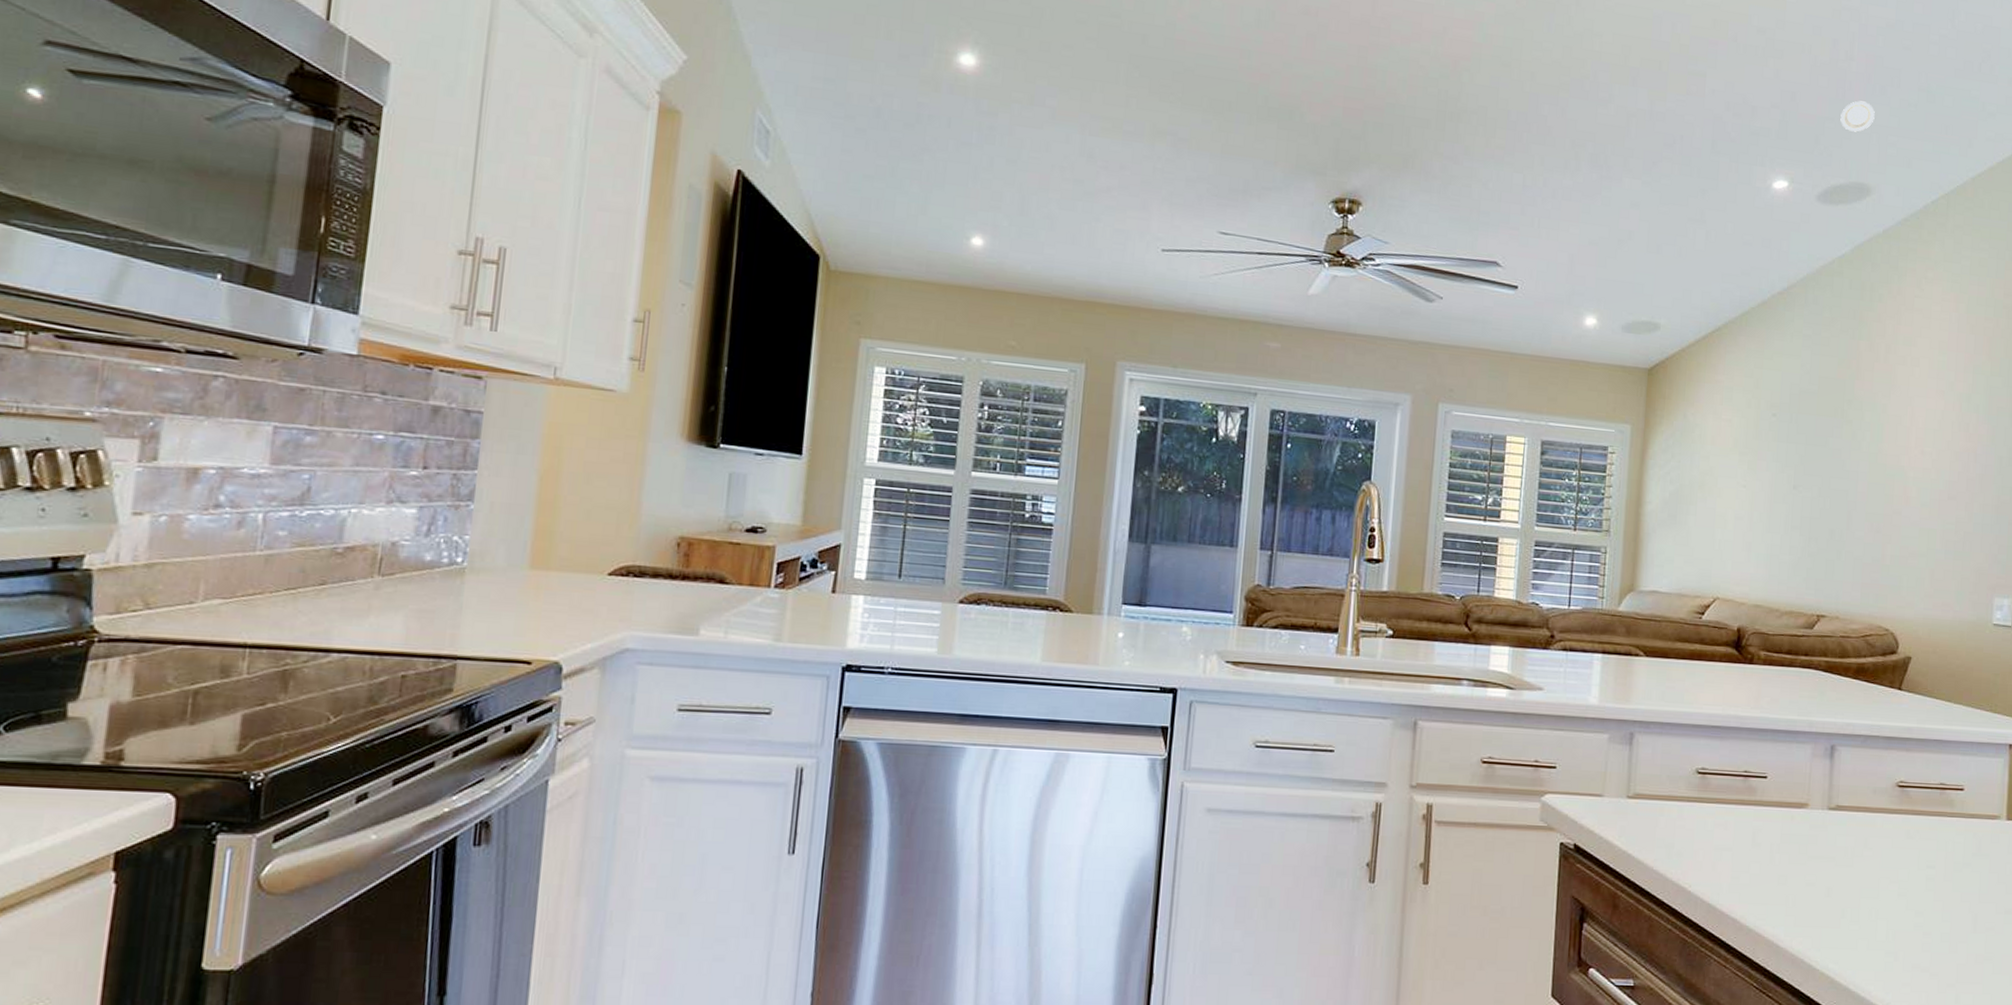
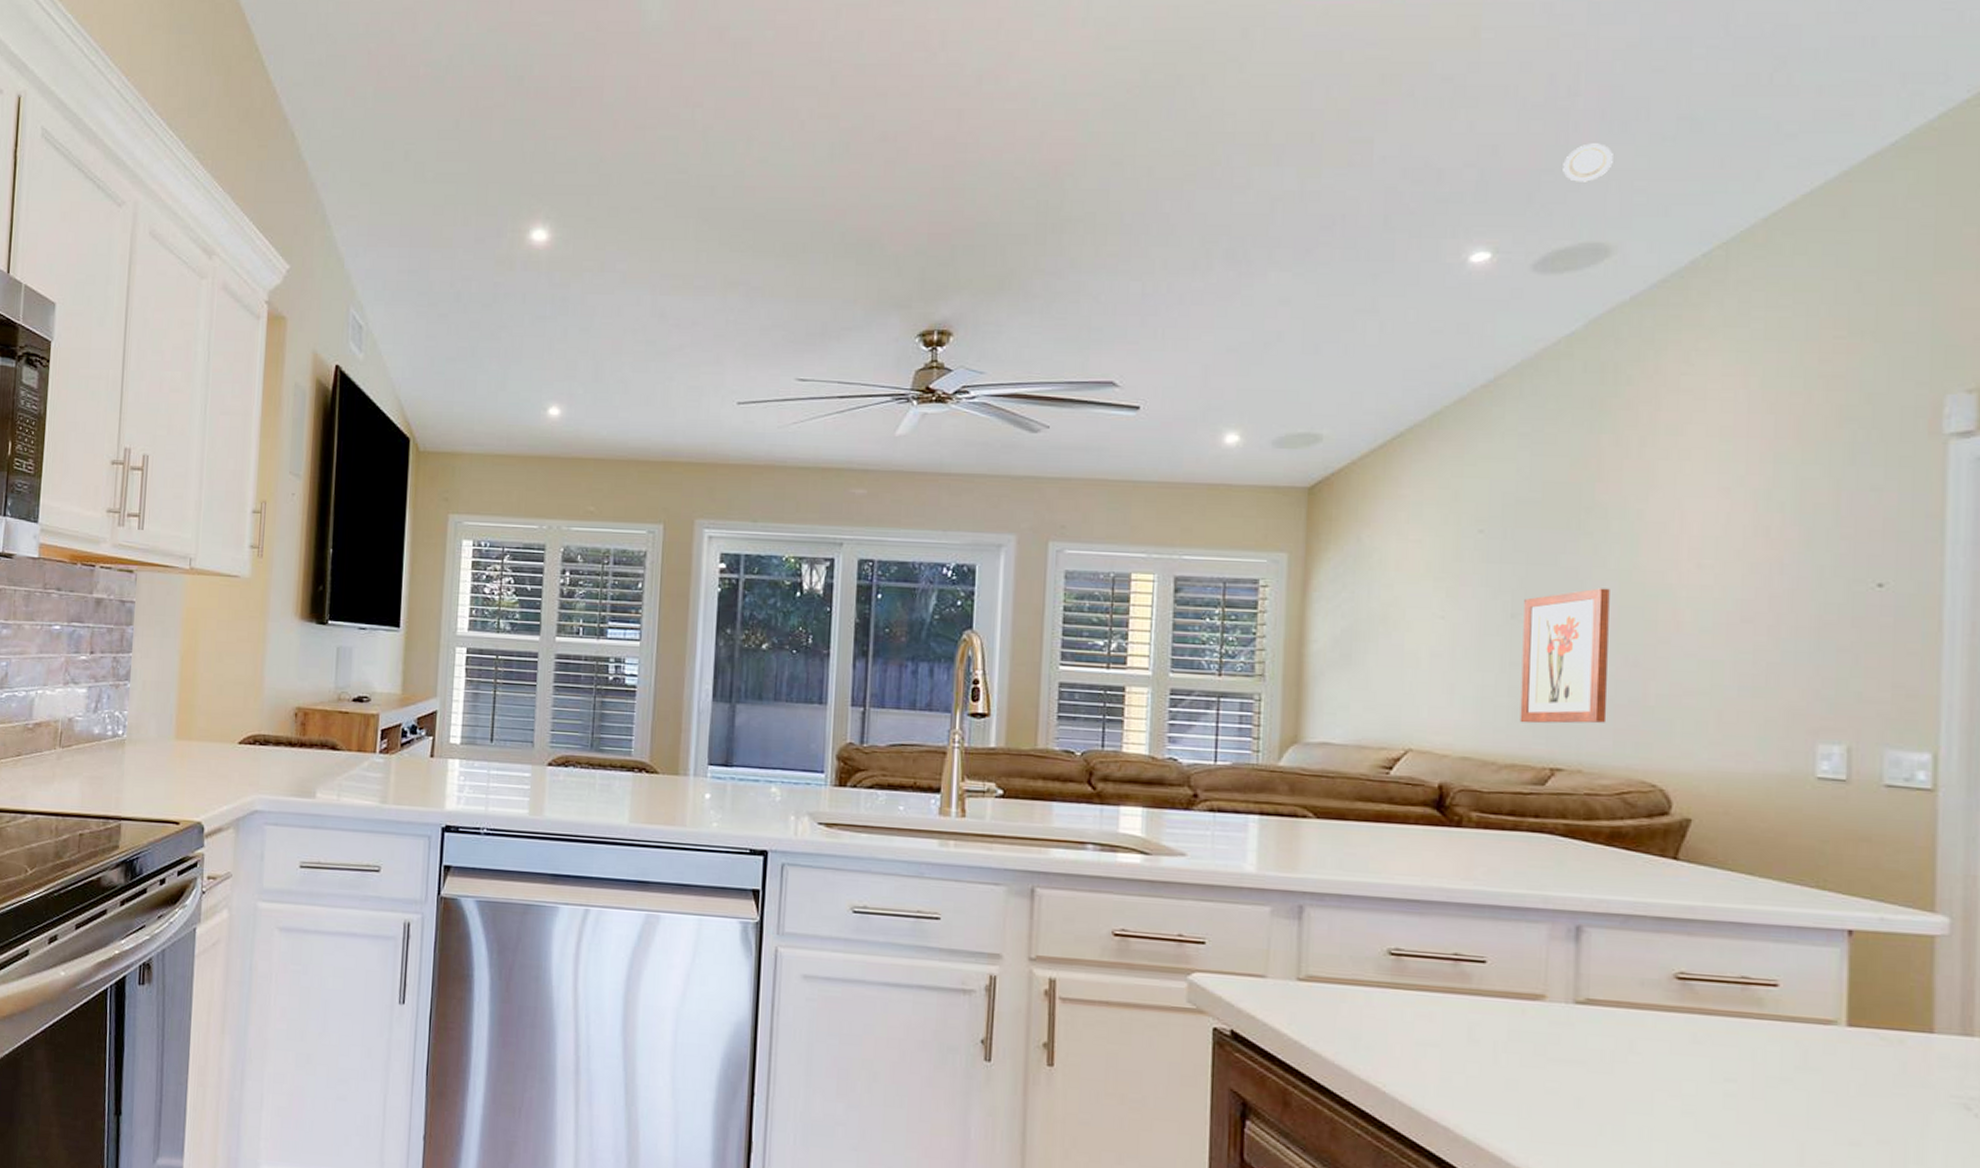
wall art: none [1797,467,1862,578] -> present [1520,588,1610,724]

